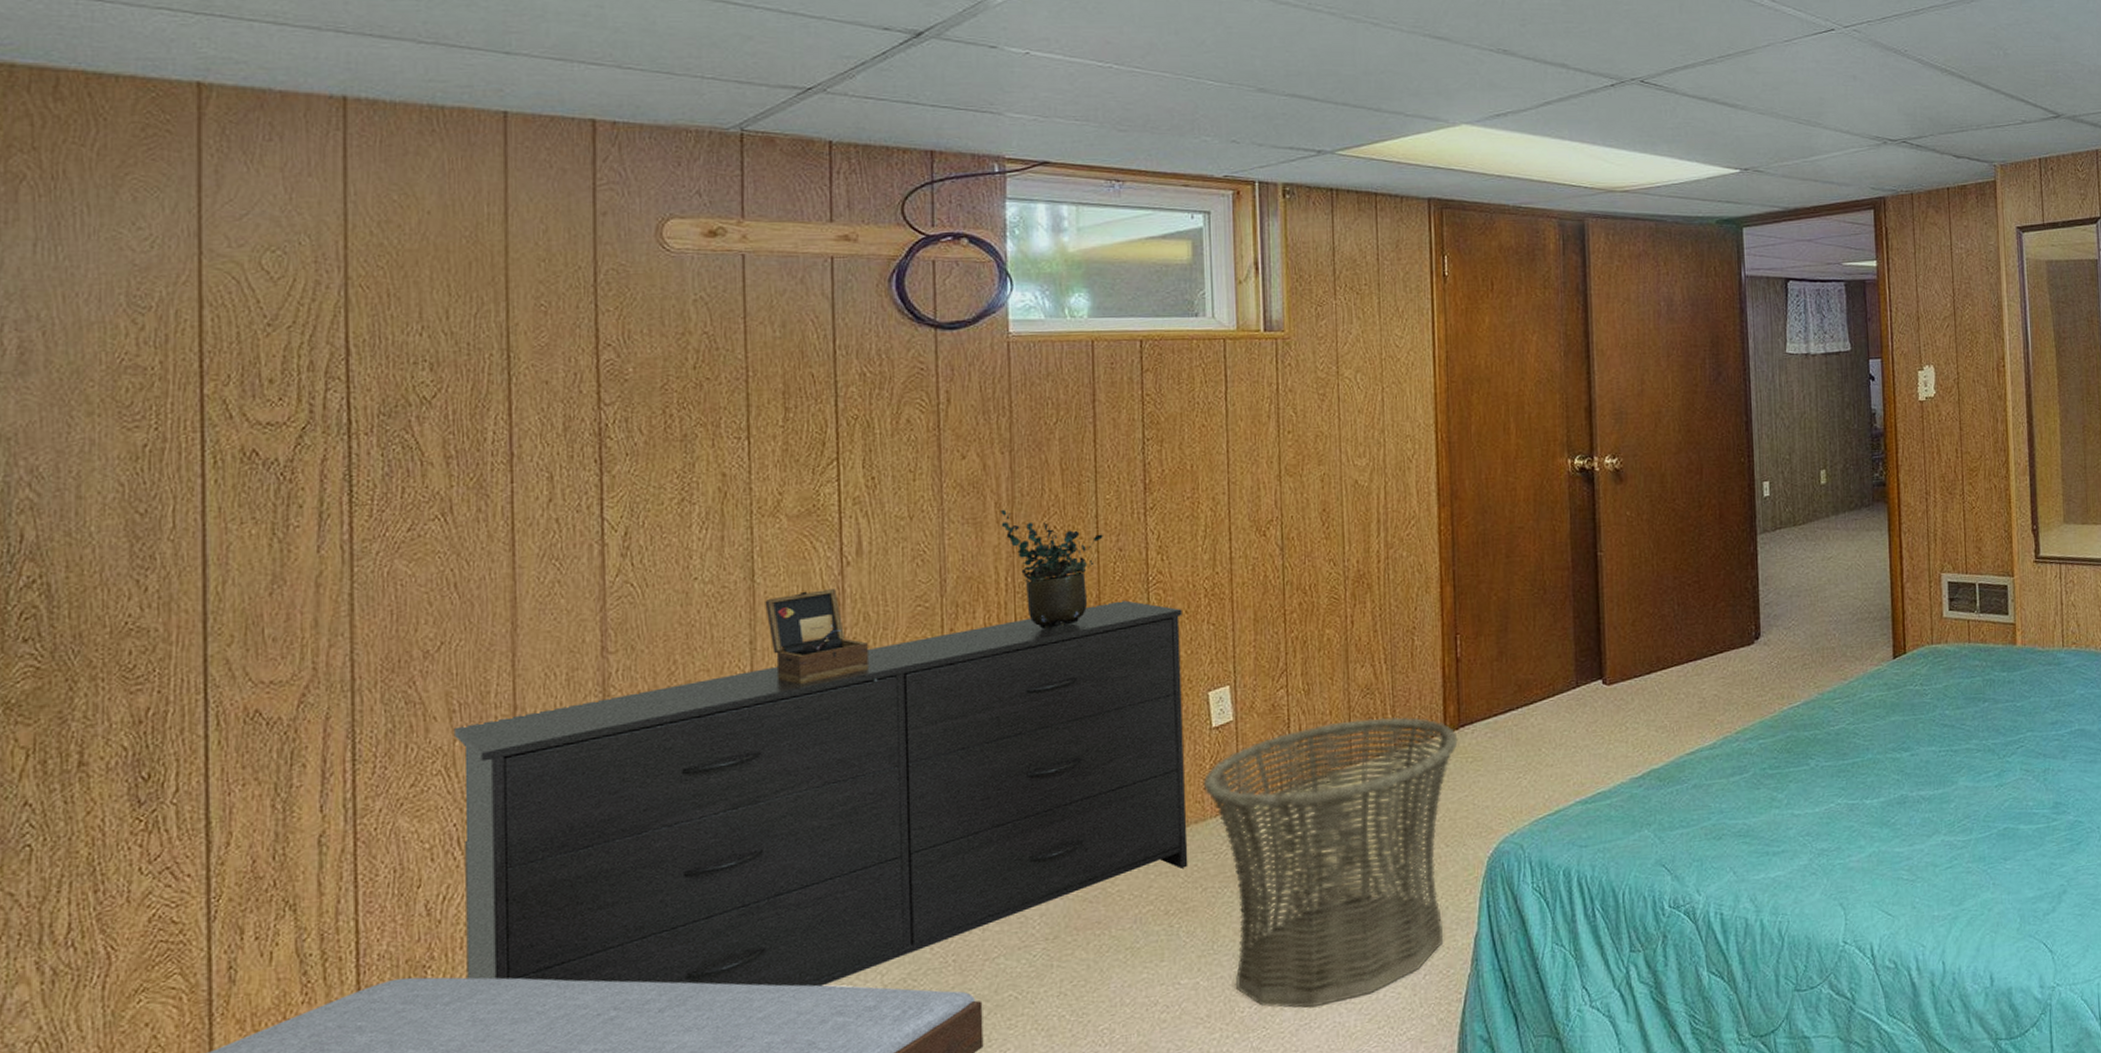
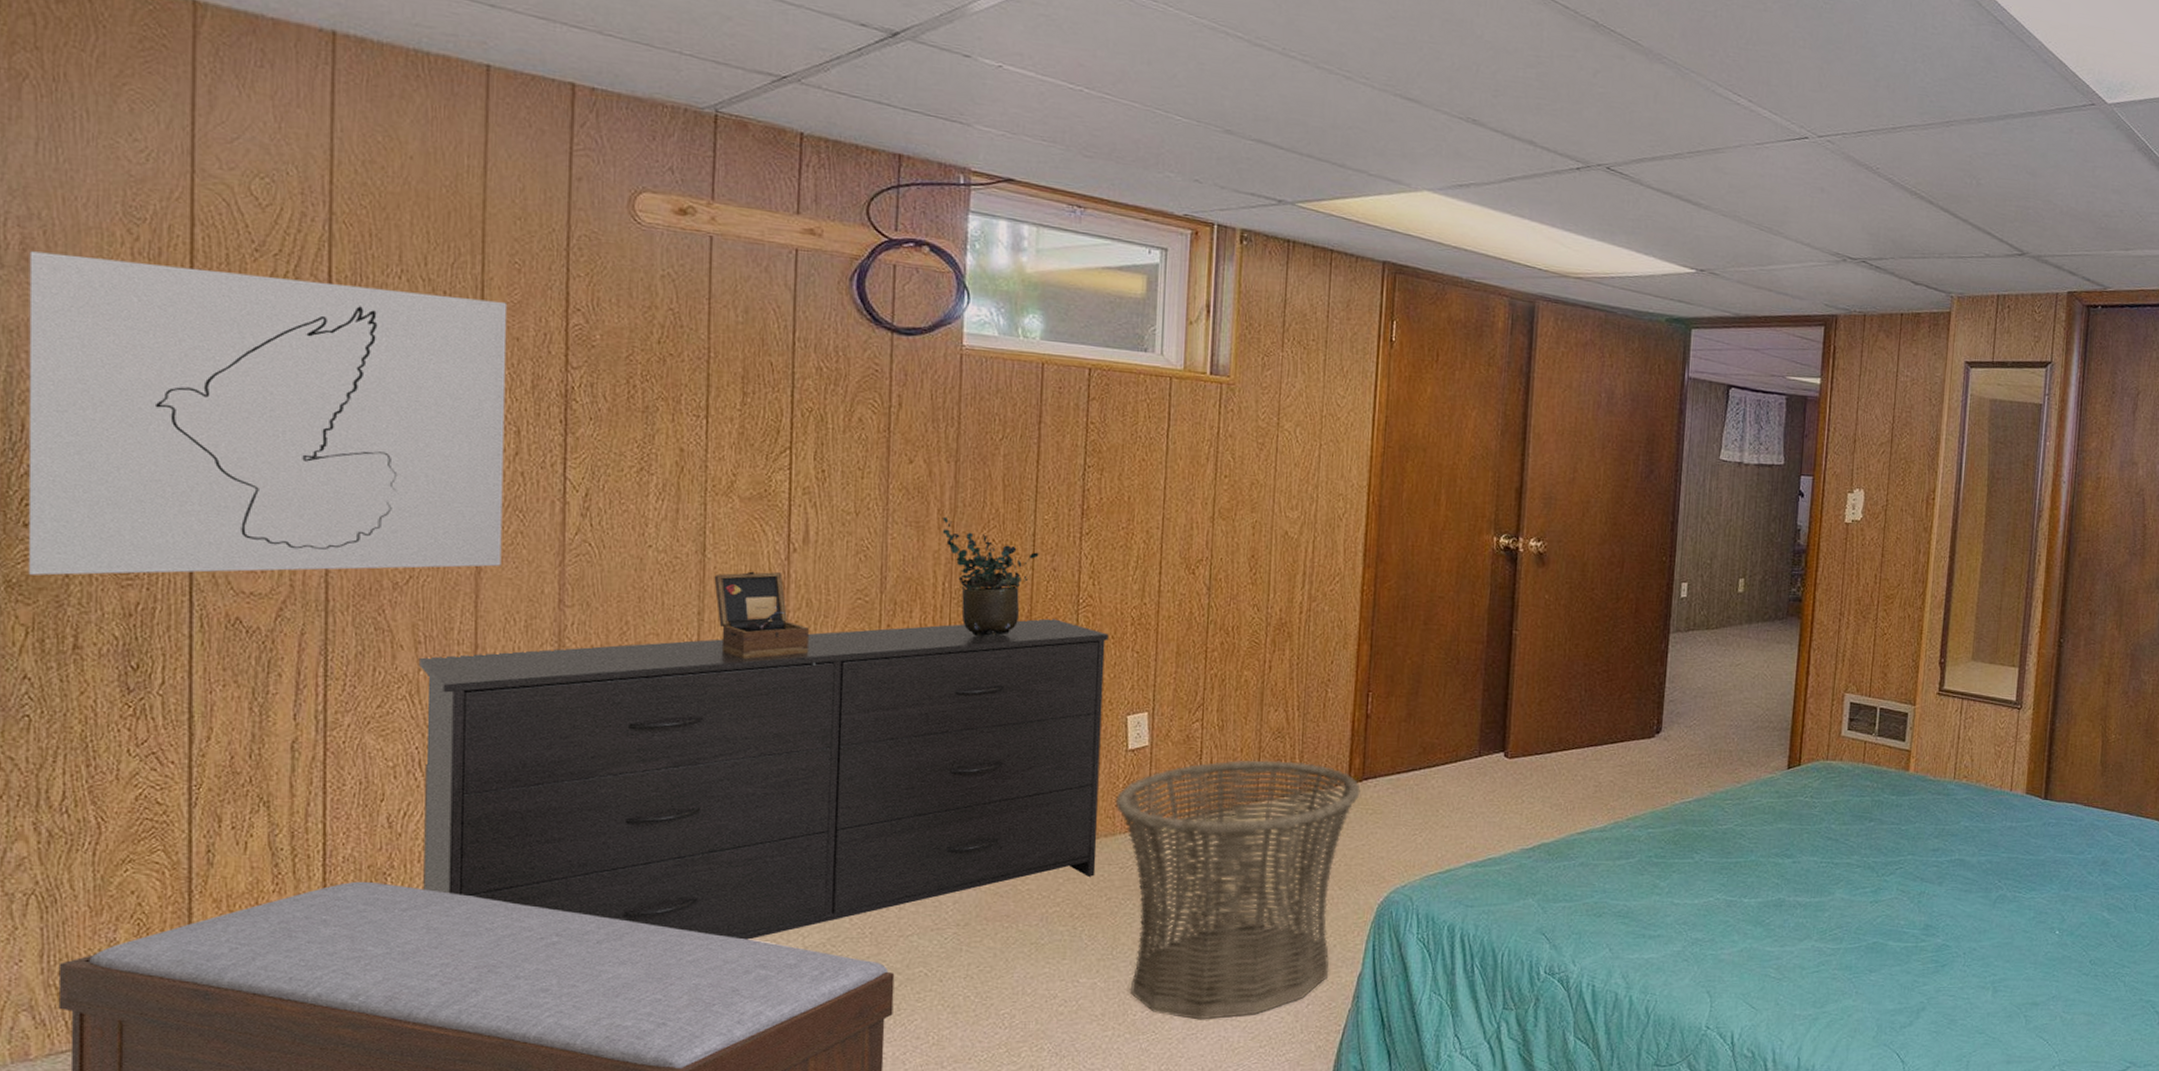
wall art: none [28,346,539,693] -> present [28,251,508,576]

